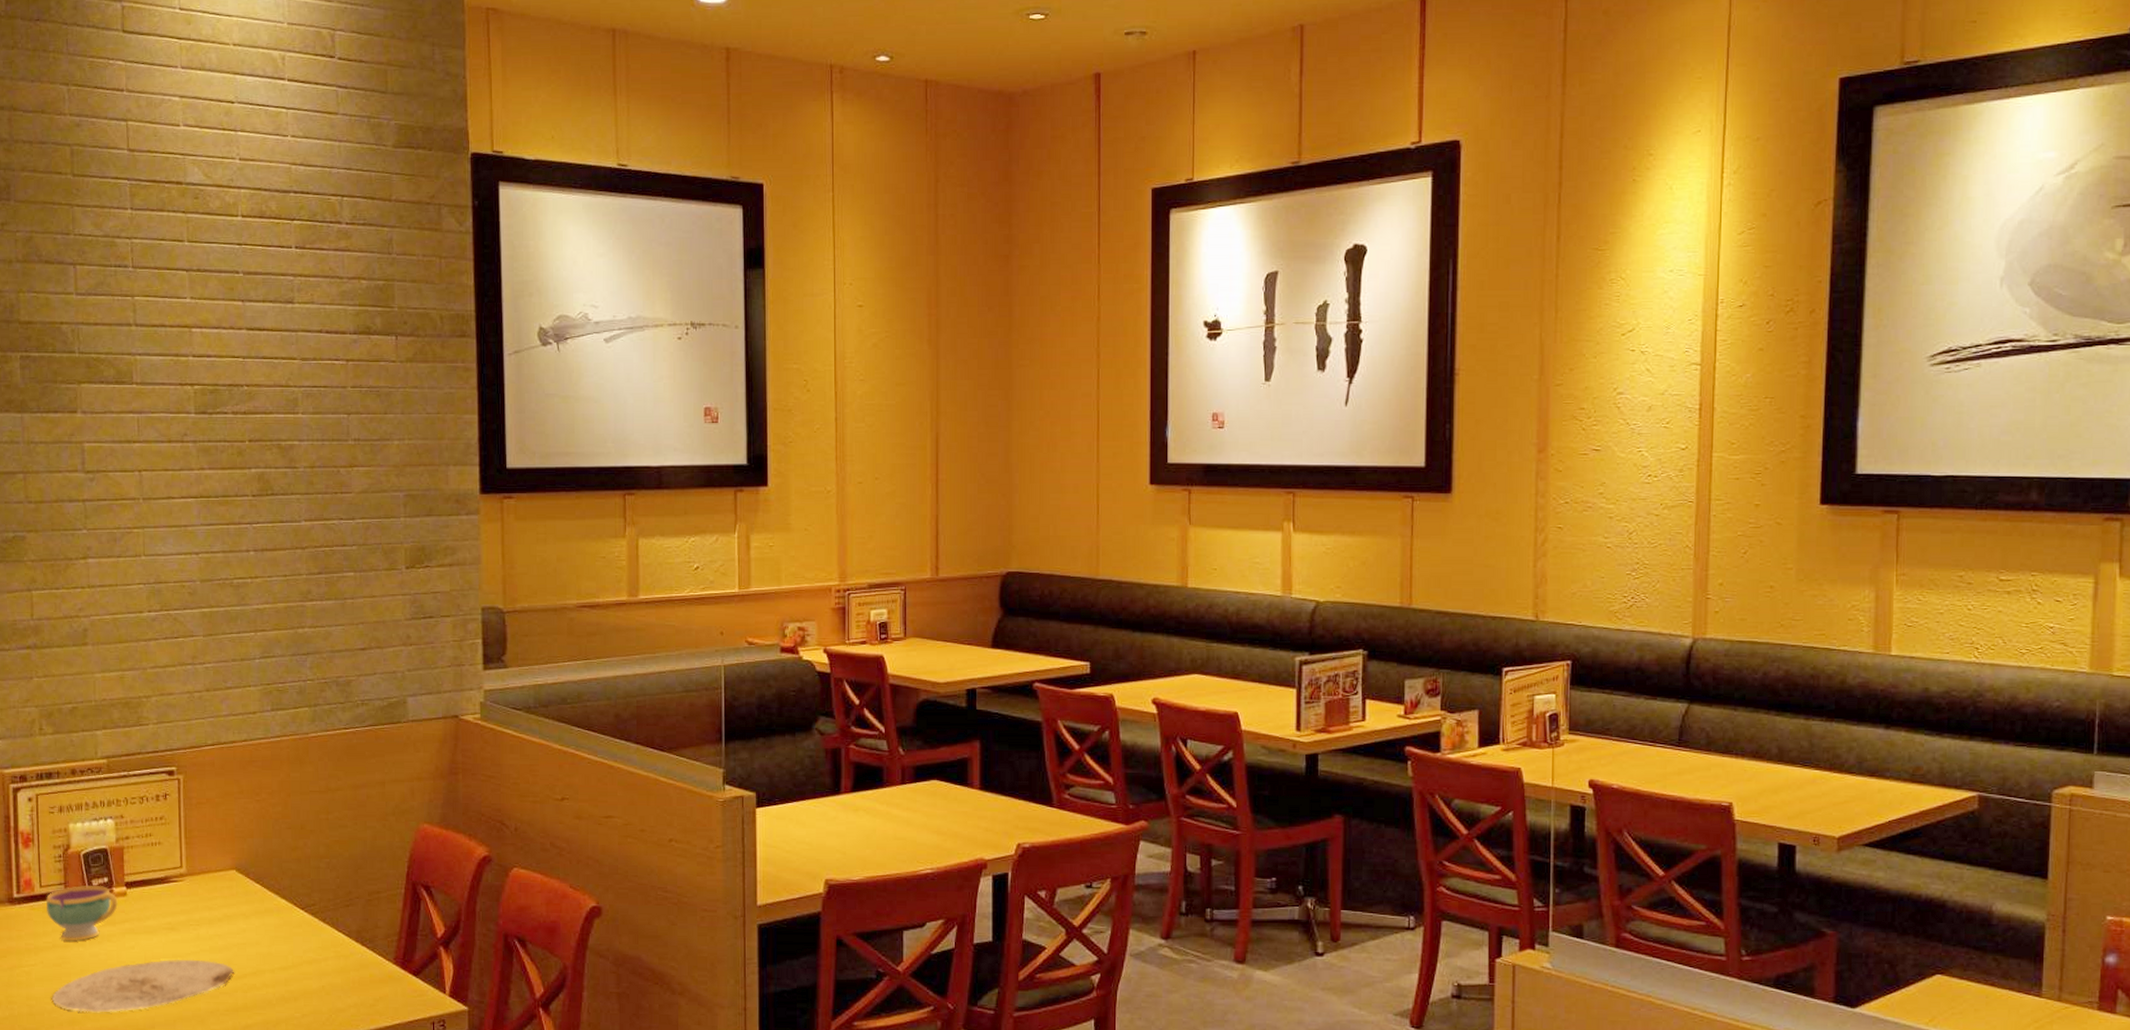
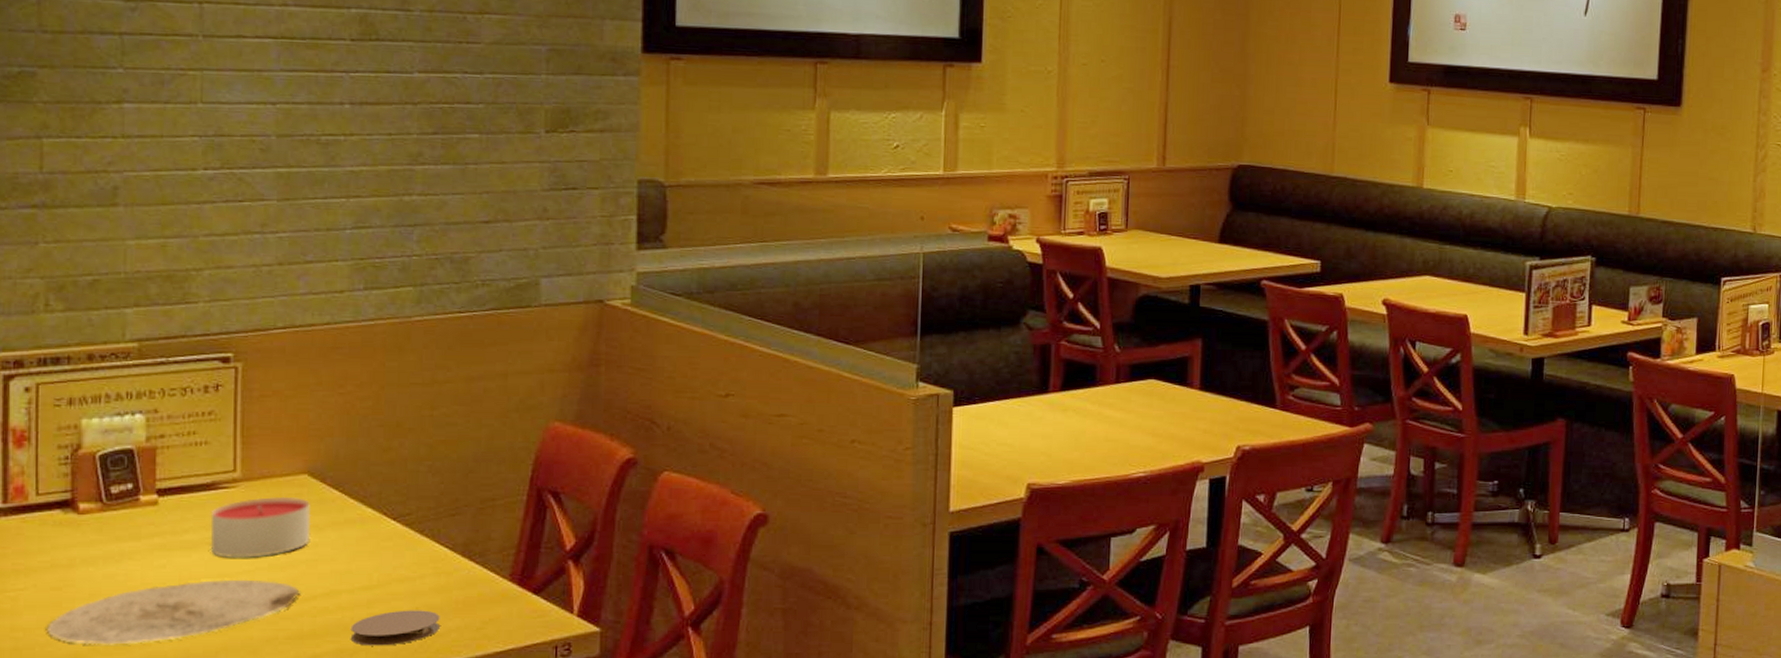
teacup: present [46,884,118,942] -> none [44,492,145,560]
candle: none [165,889,240,941] -> present [210,496,311,558]
coaster: none [273,988,341,1019] -> present [350,610,440,646]

